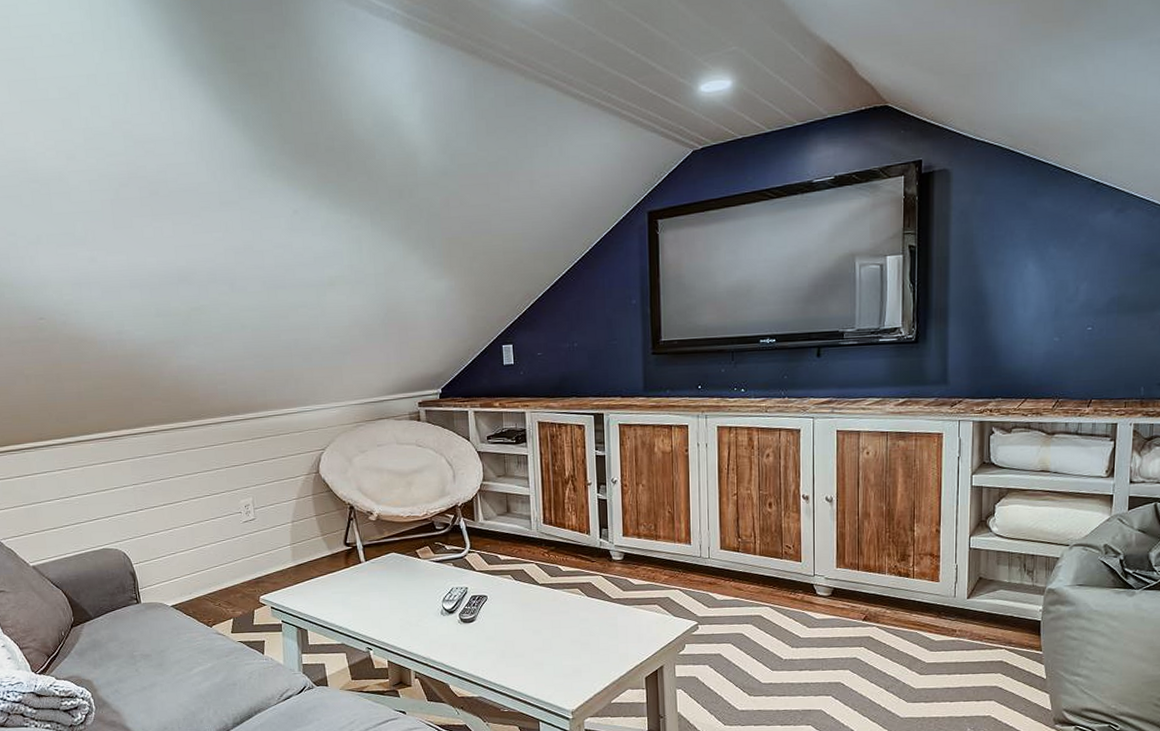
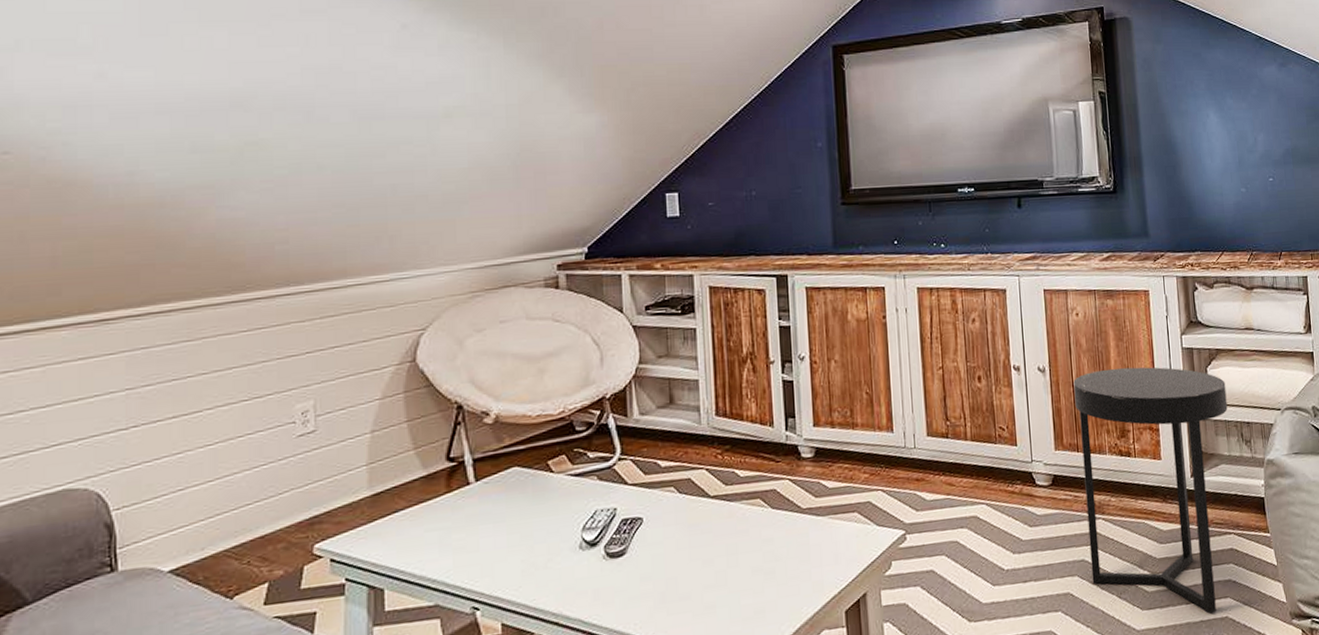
side table: none [859,501,1013,711] -> present [1073,367,1228,613]

